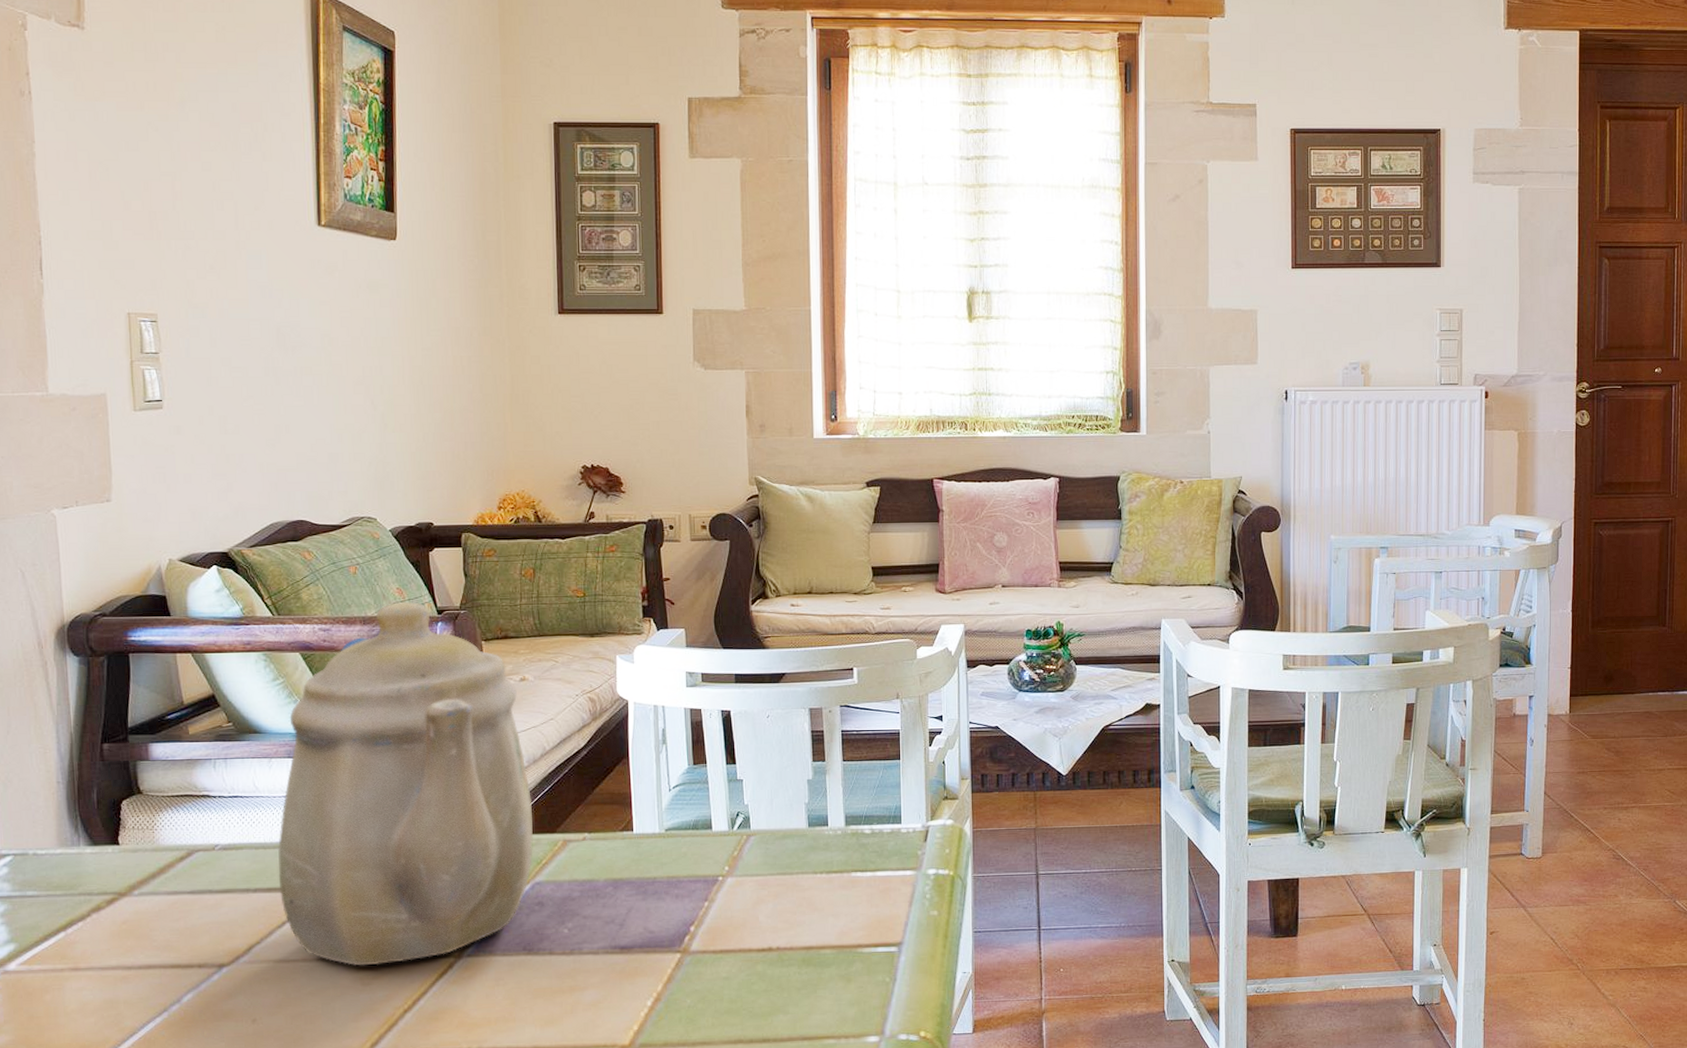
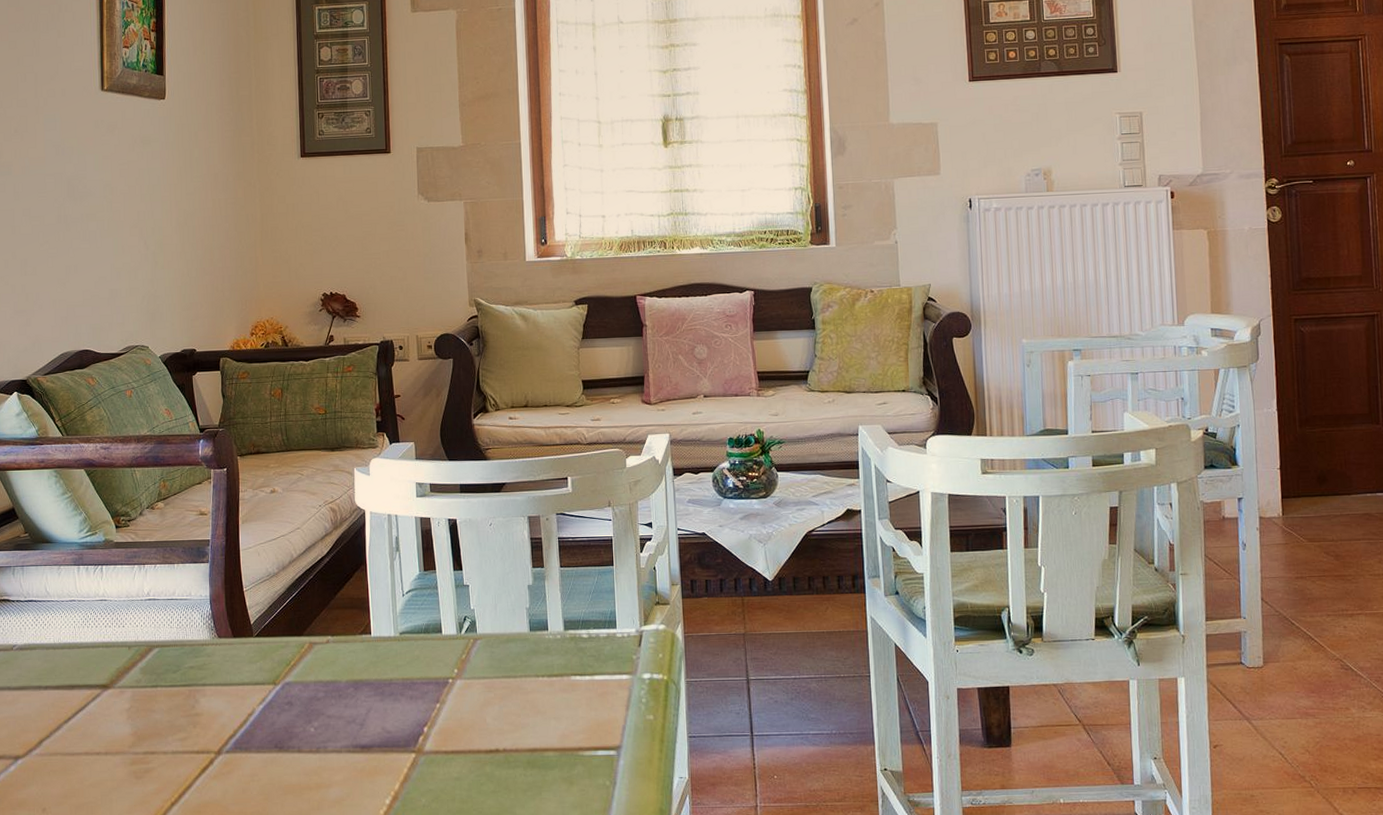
teapot: present [277,601,534,966] -> none [64,421,284,760]

